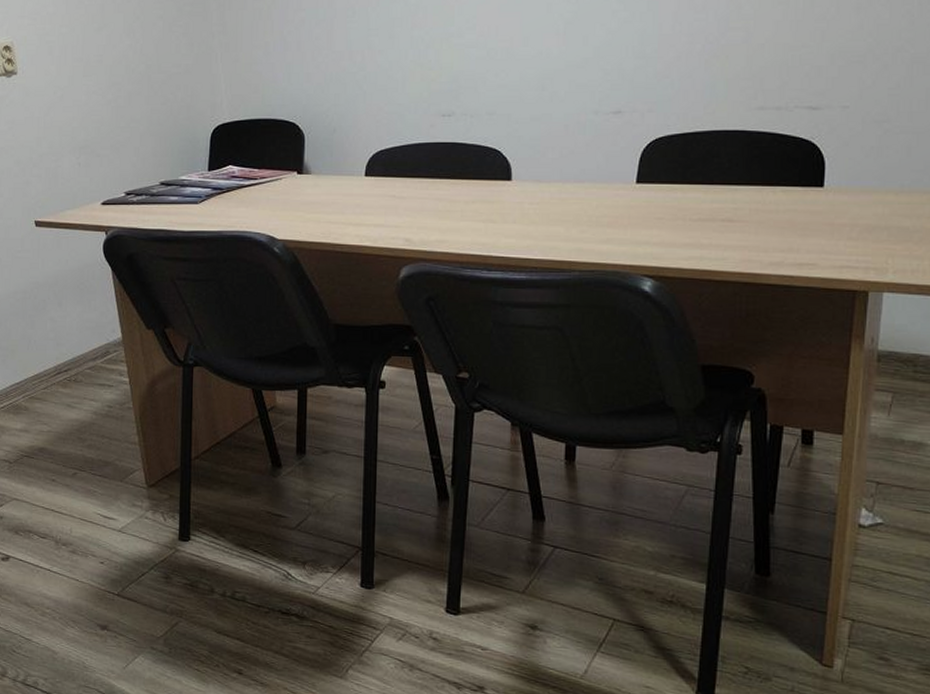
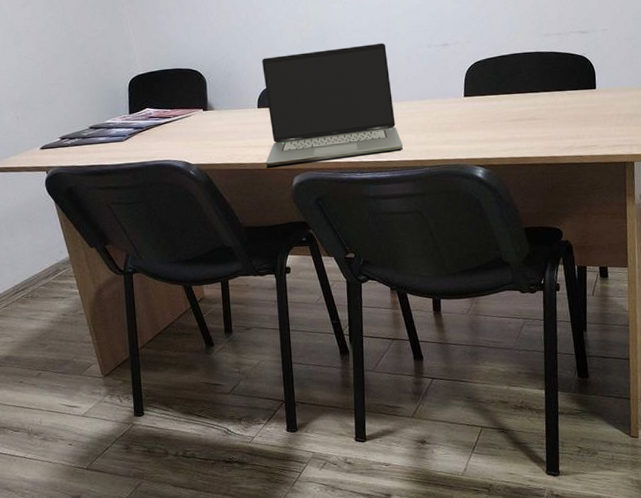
laptop: none [368,104,547,252] -> present [262,42,403,167]

